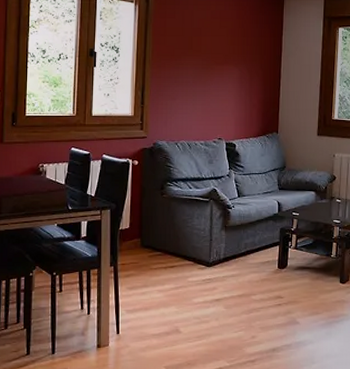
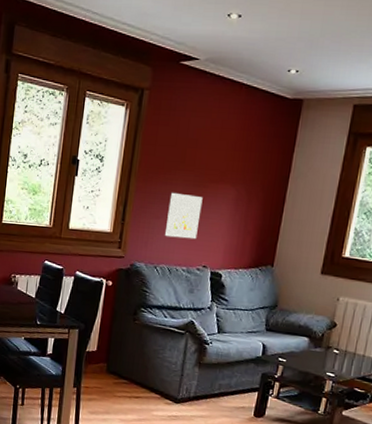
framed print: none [182,75,212,116] -> present [165,192,203,240]

